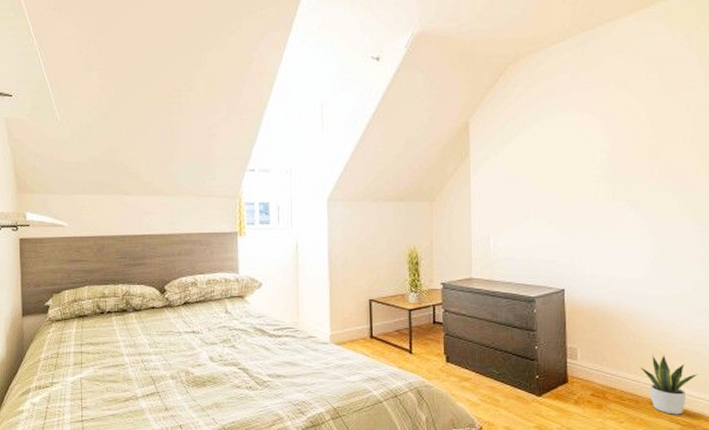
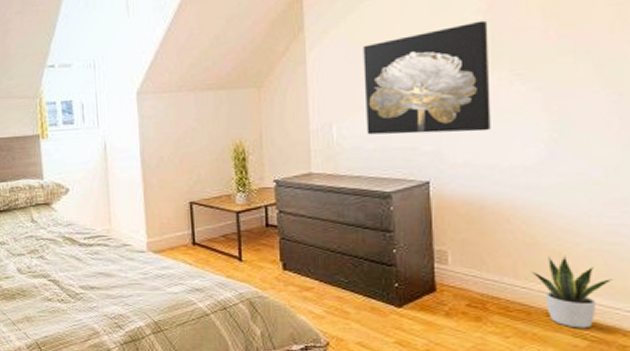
wall art: none [516,159,611,249] -> present [363,20,491,135]

